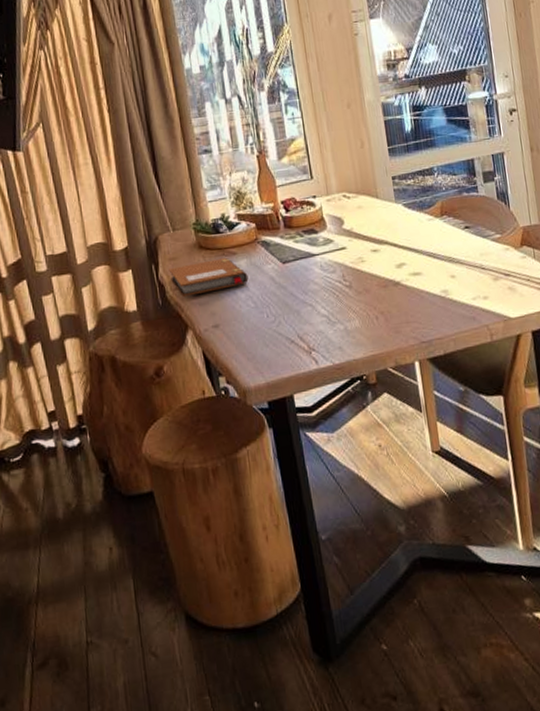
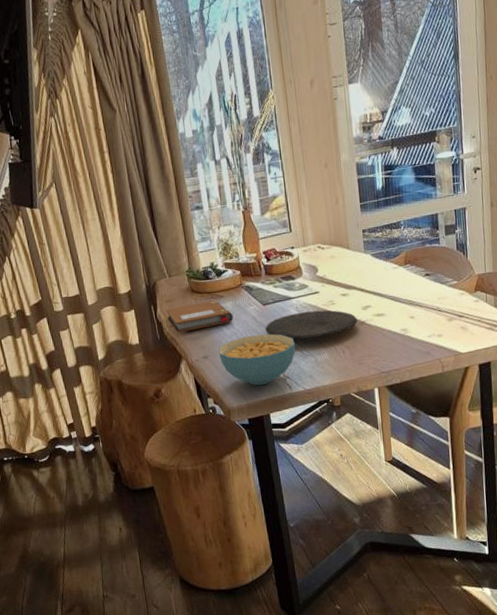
cereal bowl: none [231,297,322,361] -> present [218,334,296,386]
plate: none [285,268,392,304] -> present [265,310,358,340]

